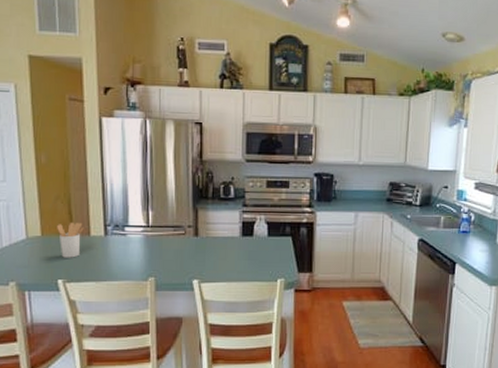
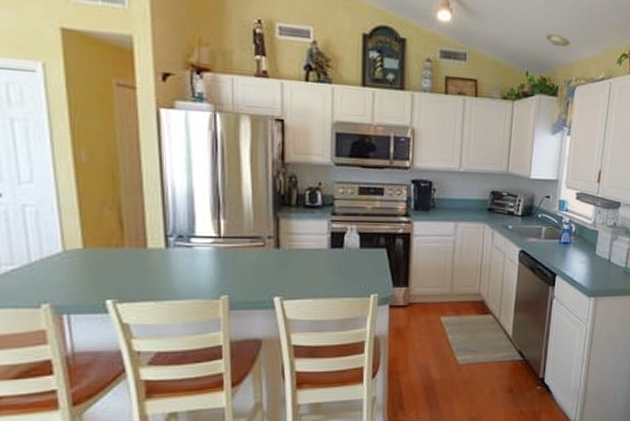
utensil holder: present [56,222,84,258] -> none [102,231,139,274]

